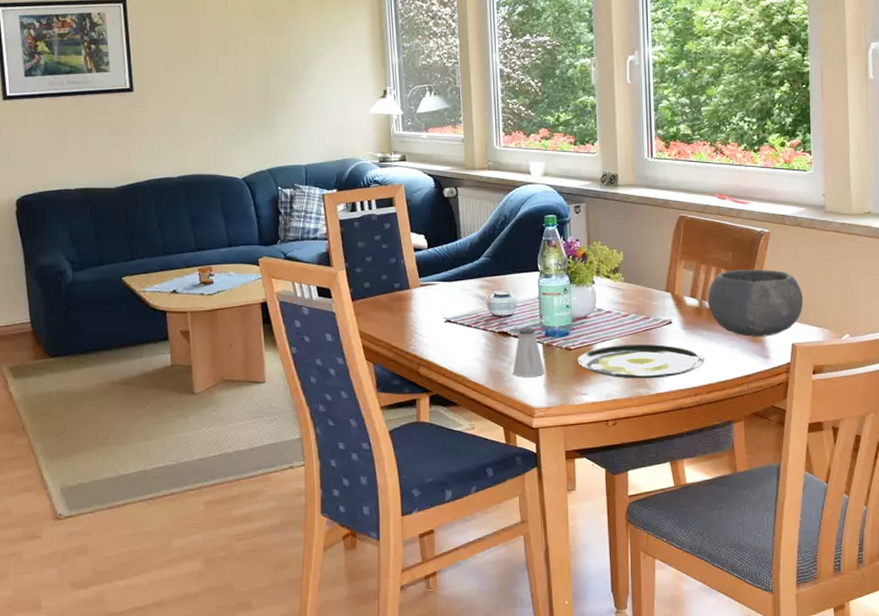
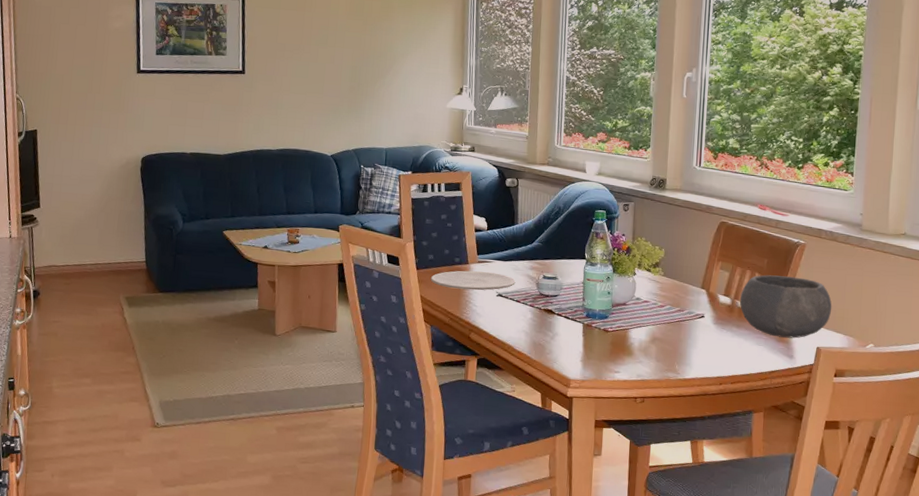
plate: none [368,296,464,319] -> present [430,270,516,291]
saltshaker: present [513,327,545,377] -> none [554,307,583,352]
plate: present [576,343,705,379] -> none [612,331,732,365]

